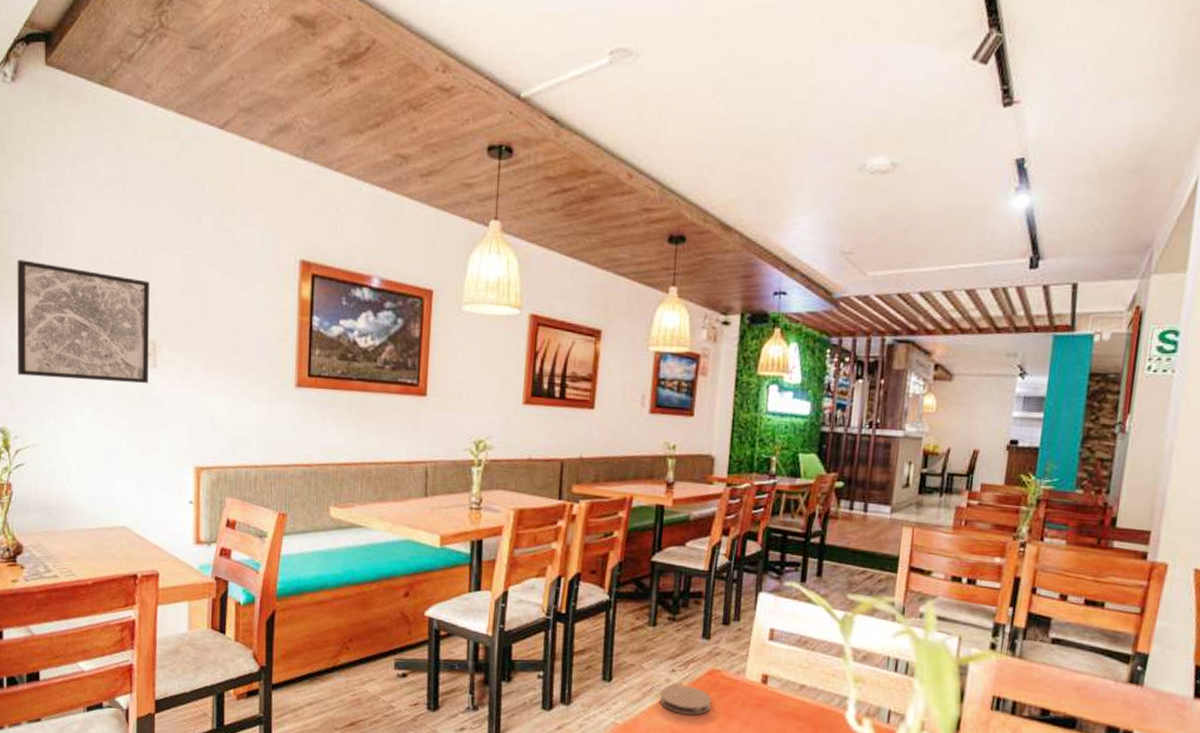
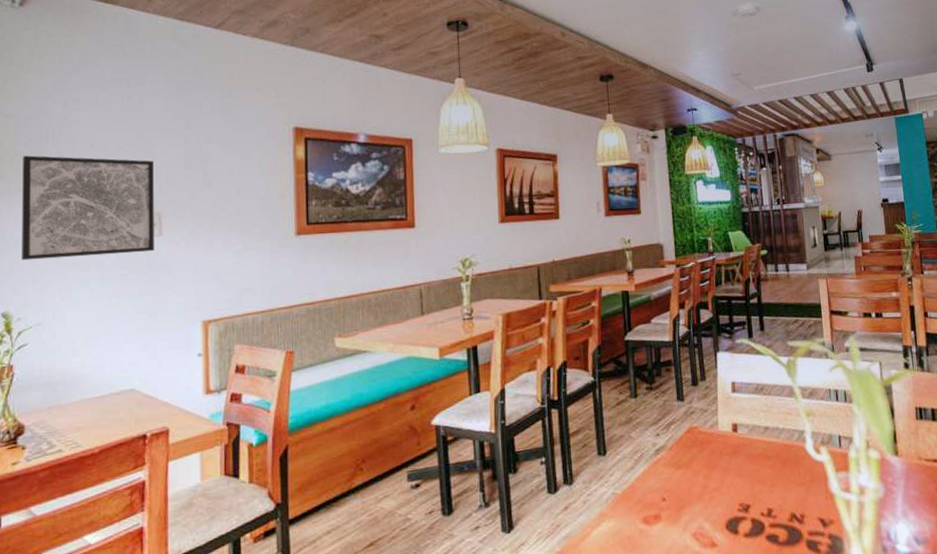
coaster: present [659,684,712,716] -> none [649,446,695,474]

